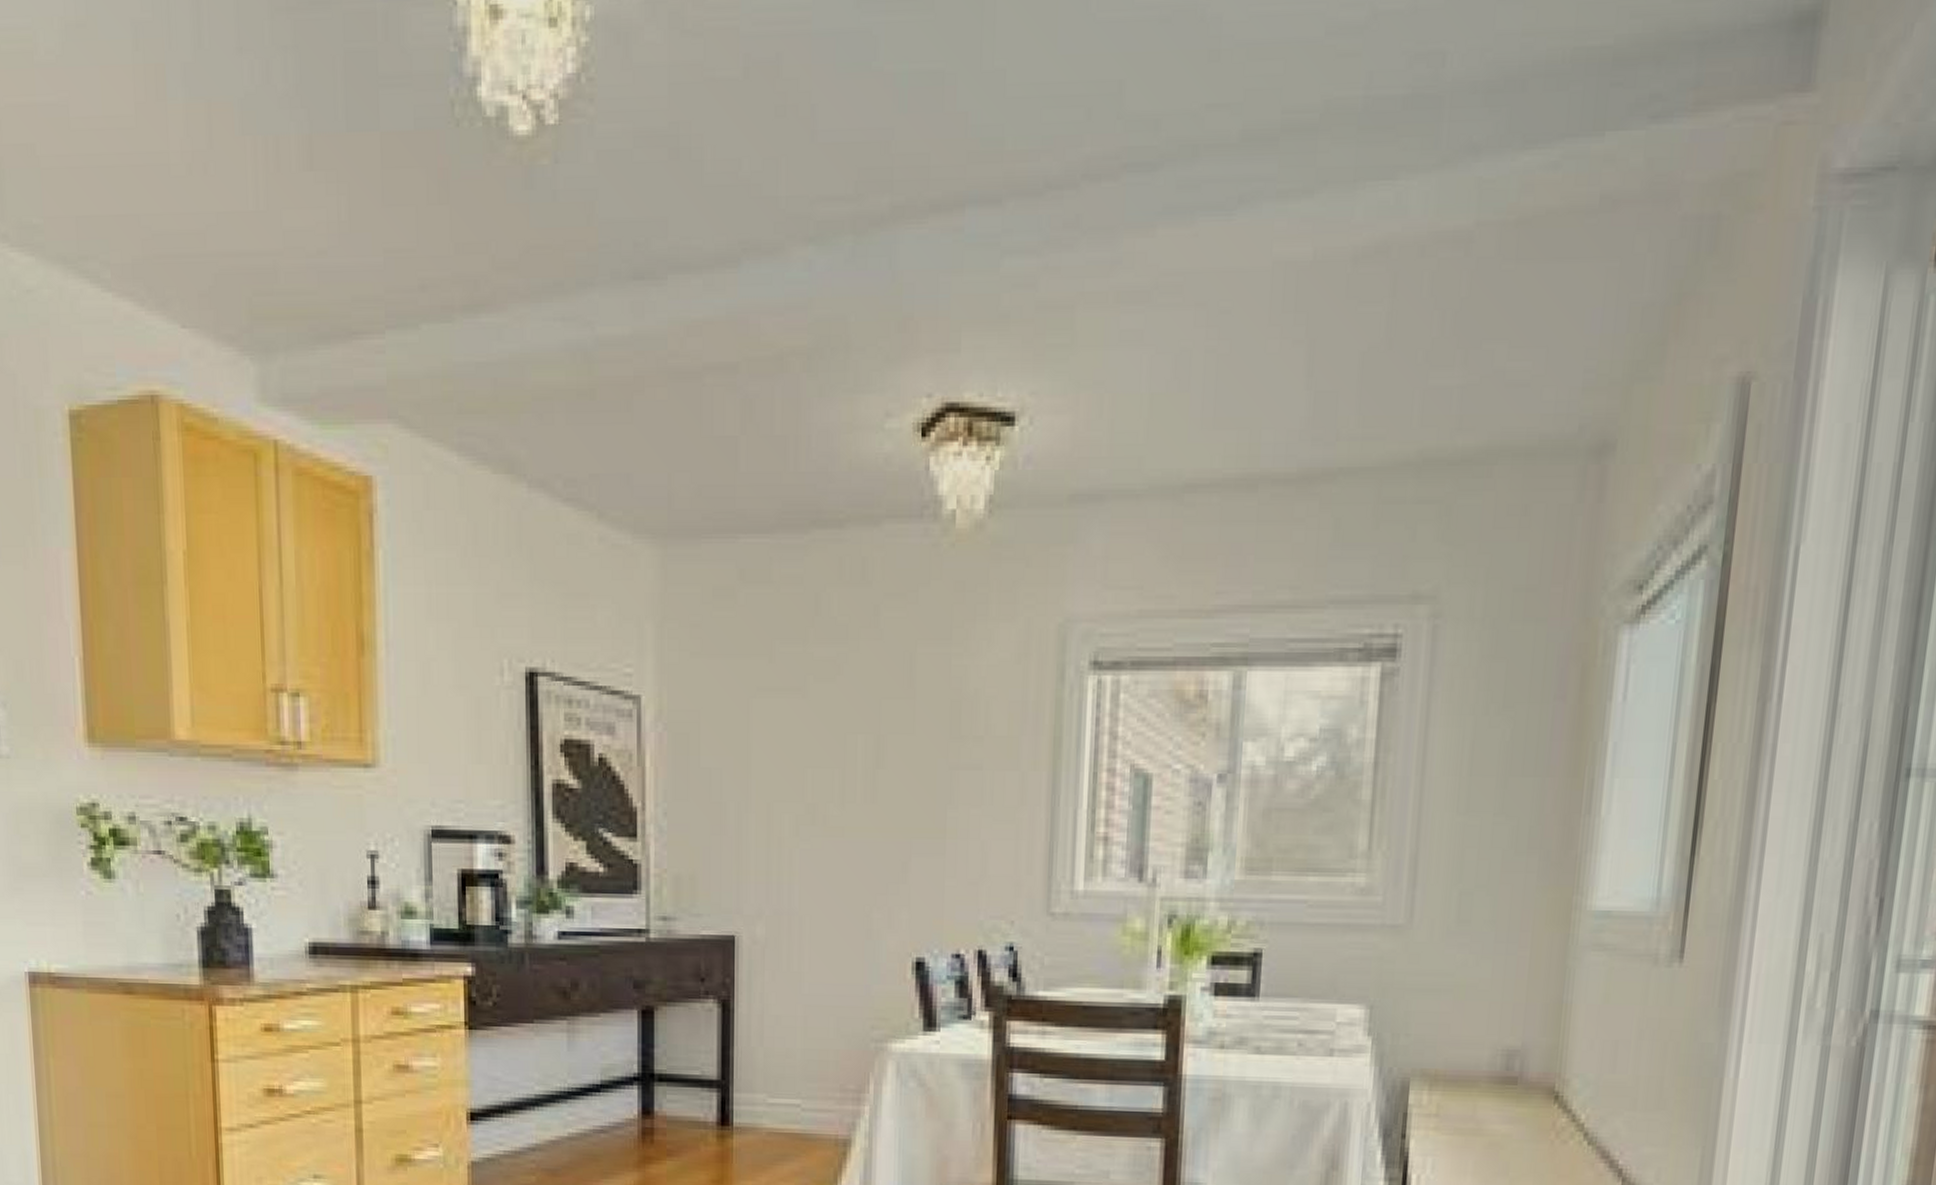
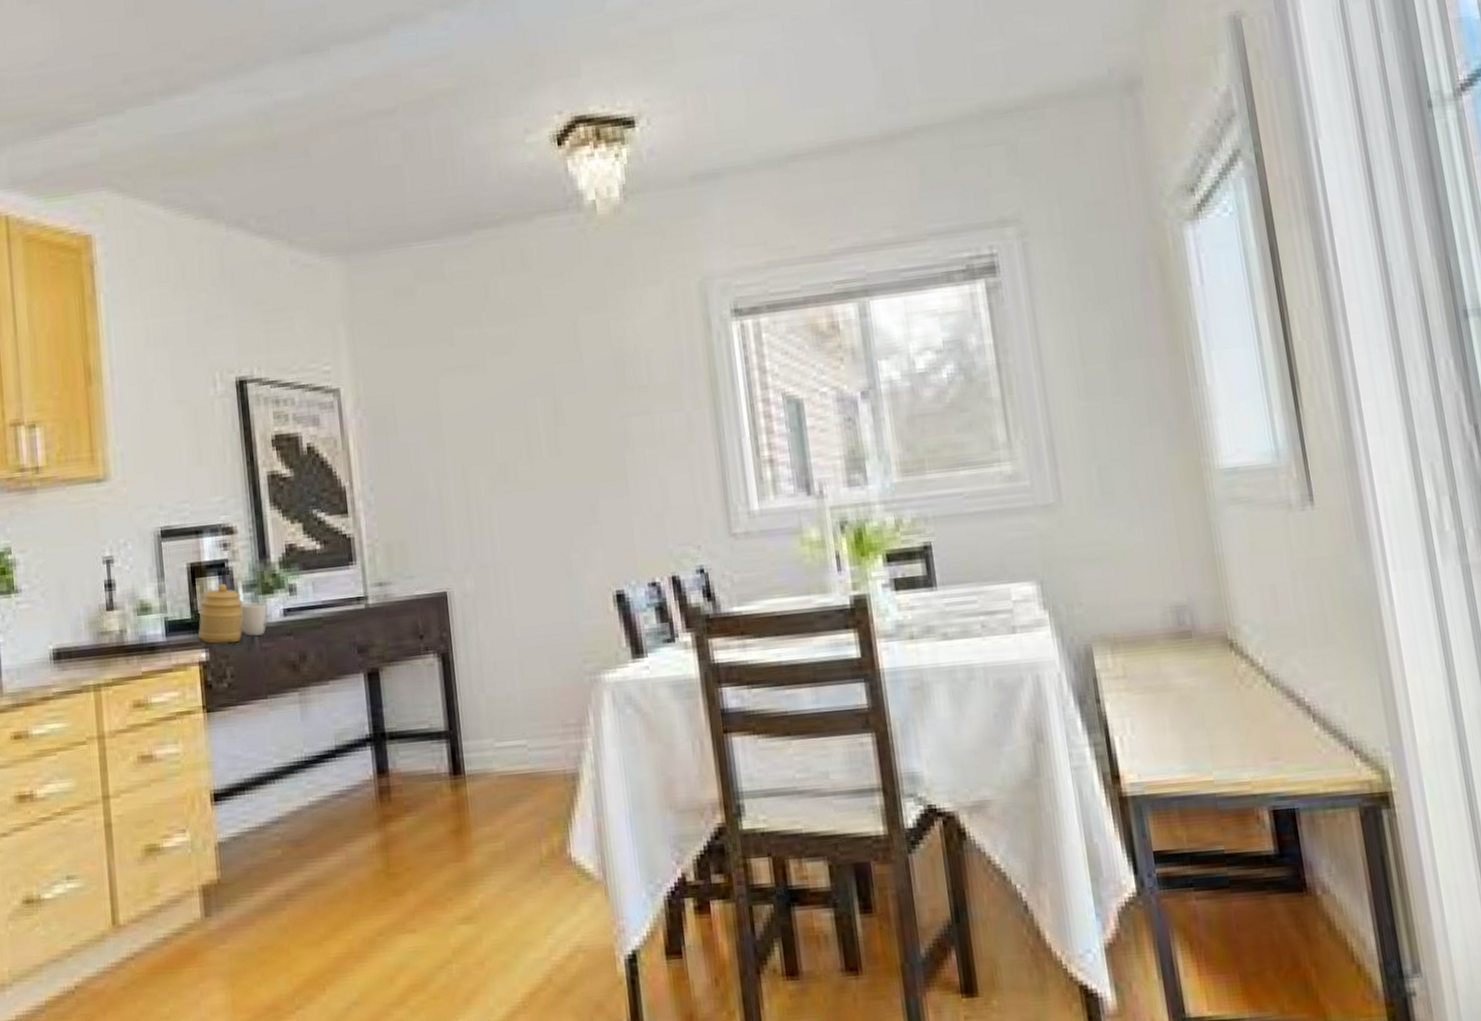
jar: none [464,895,515,961] -> present [197,583,243,644]
mug: none [510,919,542,956] -> present [240,602,268,637]

